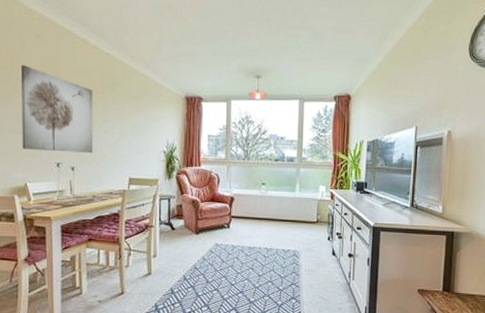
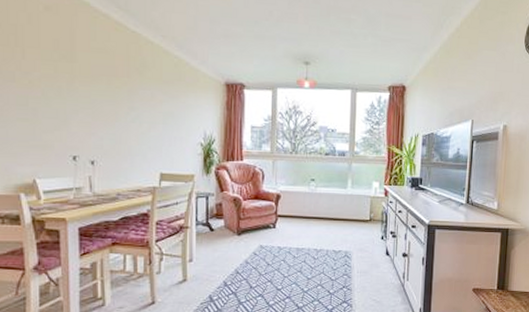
wall art: present [20,65,93,153] -> none [26,41,117,145]

